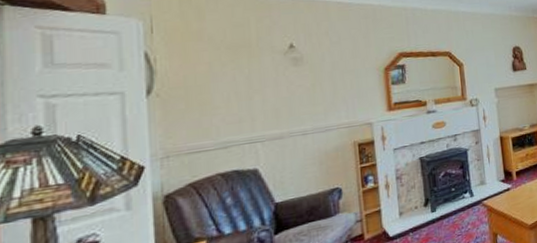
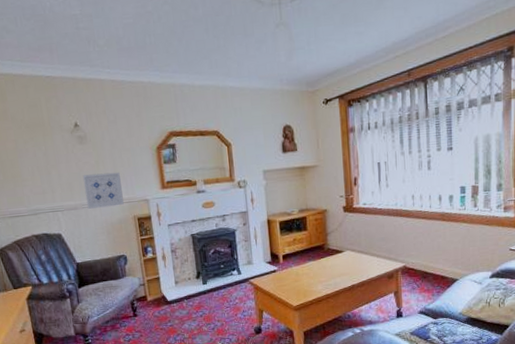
wall art: none [293,94,343,137] -> present [82,172,124,209]

